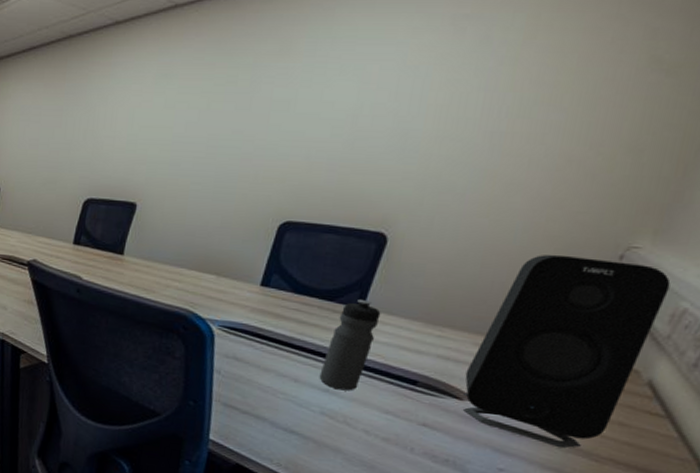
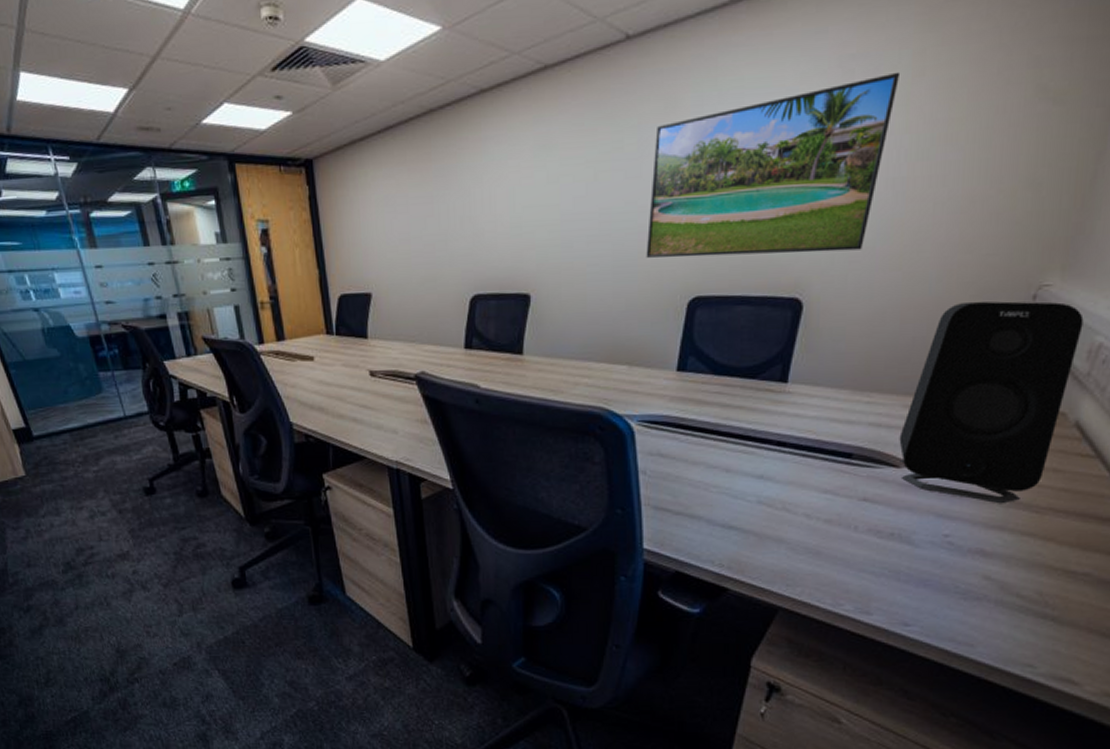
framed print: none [245,33,512,195] -> present [646,71,901,258]
water bottle: present [319,300,381,391] -> none [751,373,806,475]

